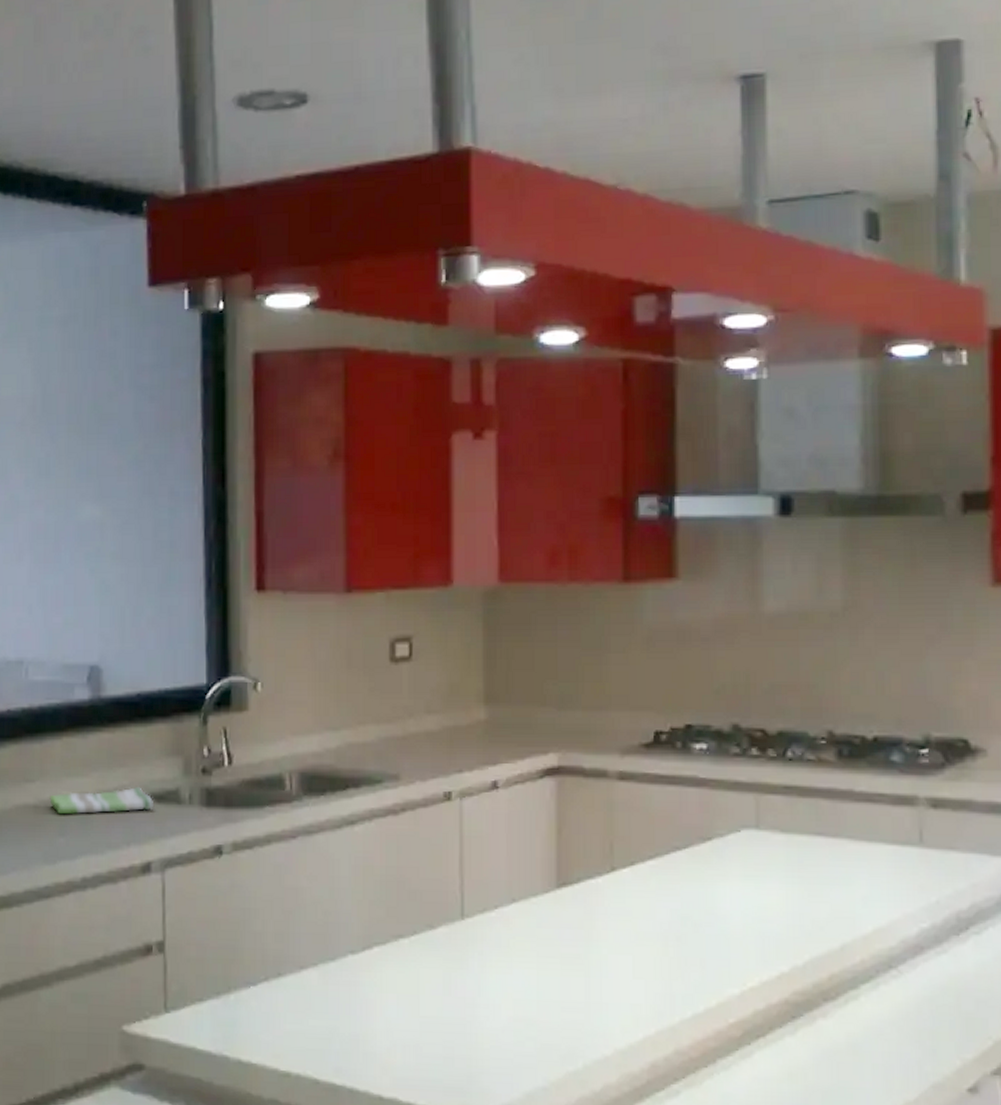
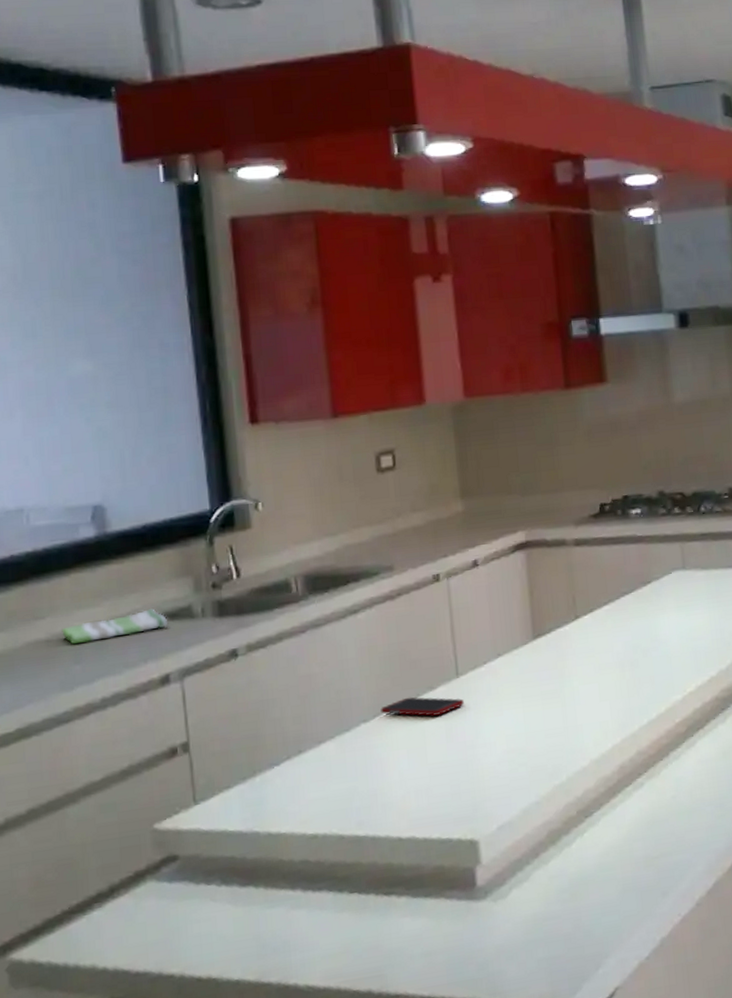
cell phone: none [371,933,467,960] -> present [380,697,464,716]

